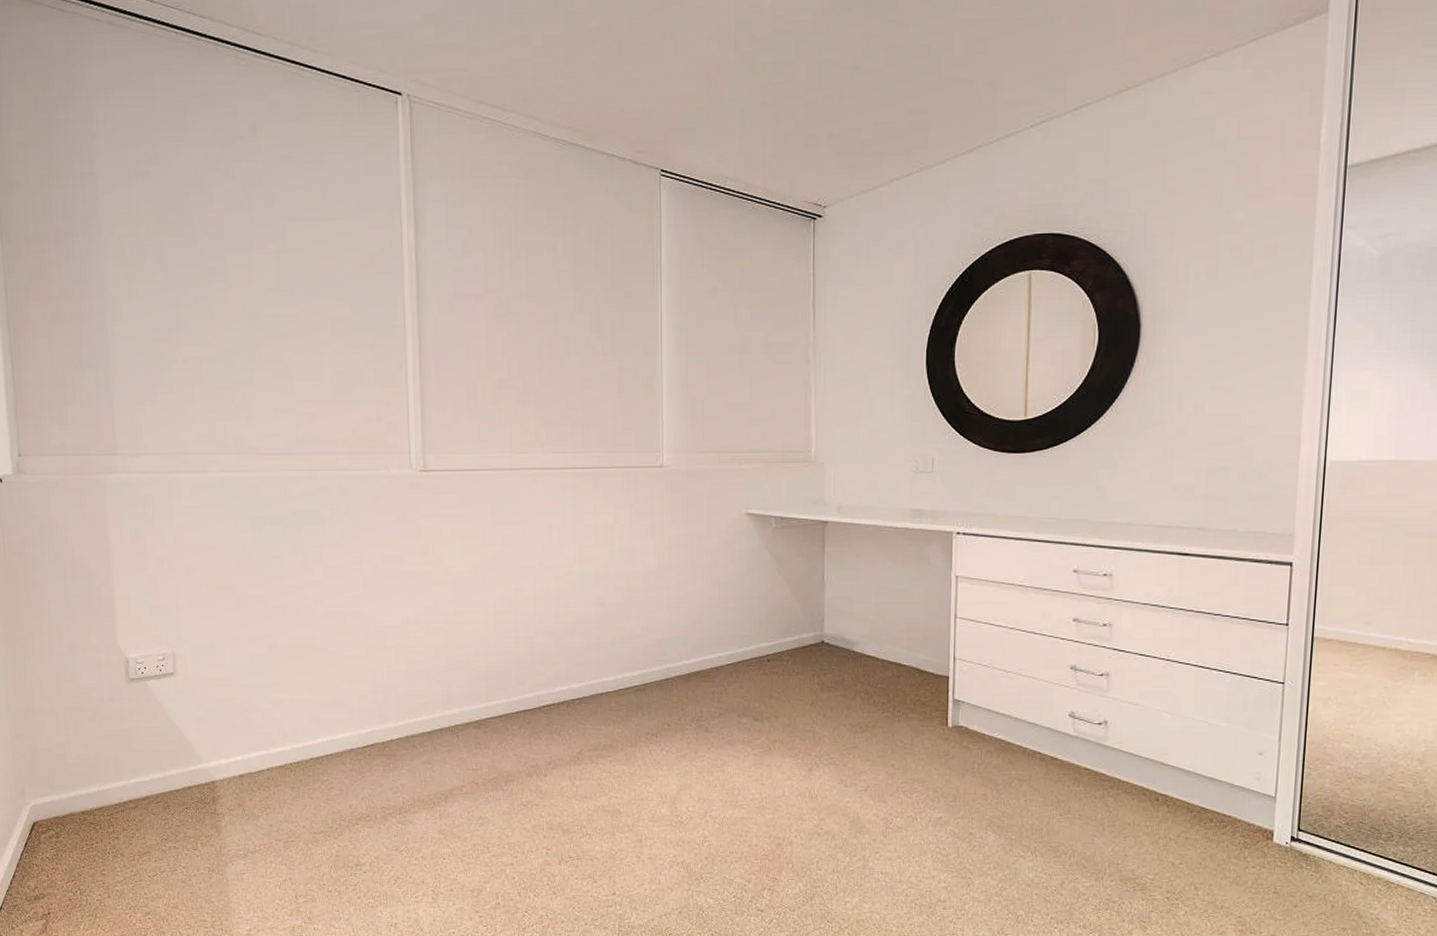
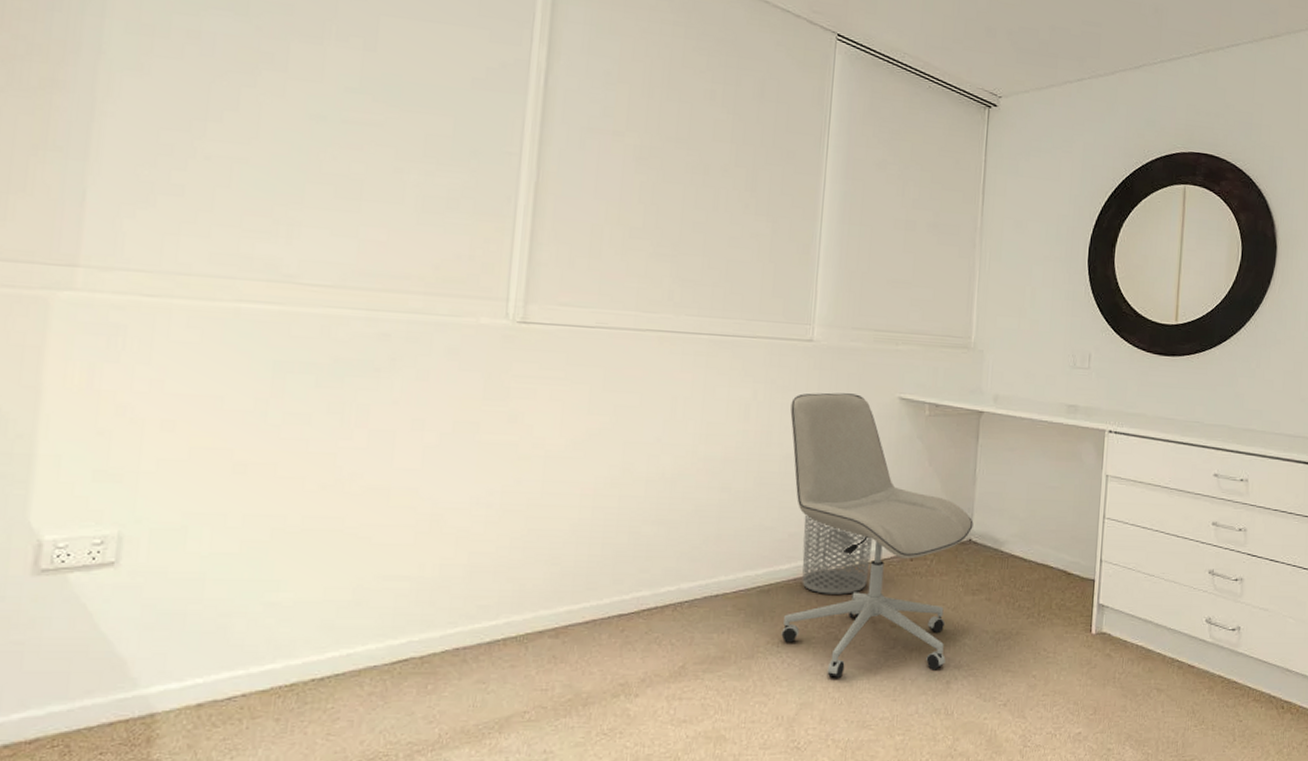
office chair: none [649,512,825,764] -> present [781,392,974,678]
waste bin: none [669,623,732,692] -> present [802,514,873,595]

